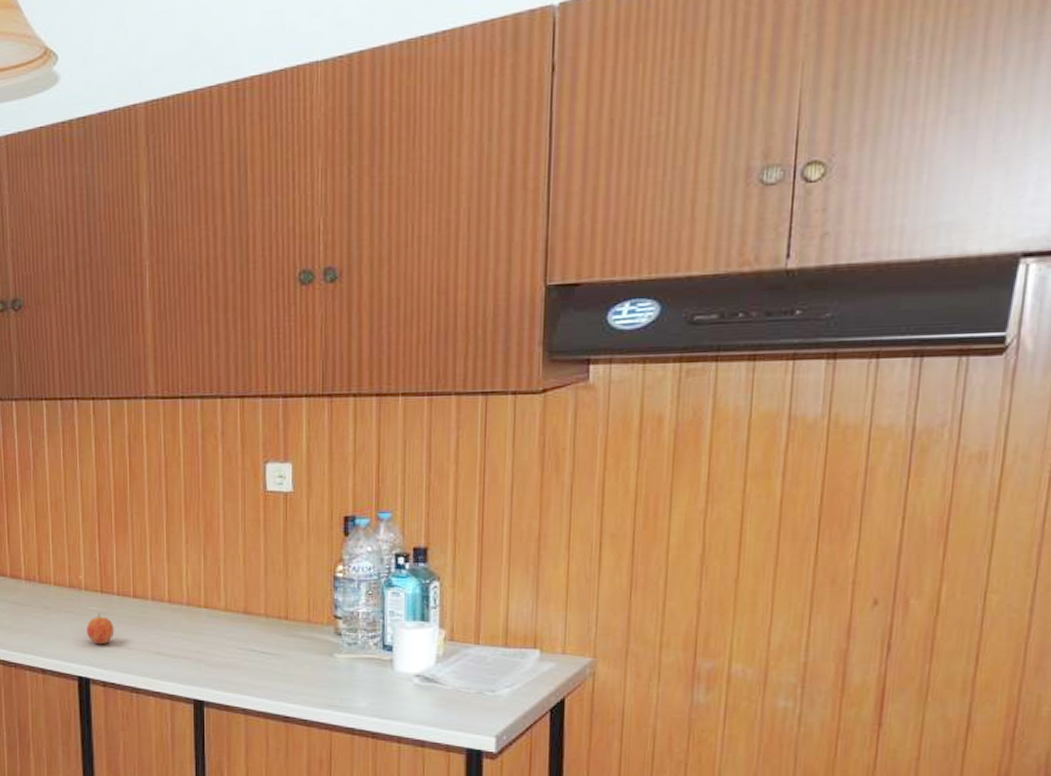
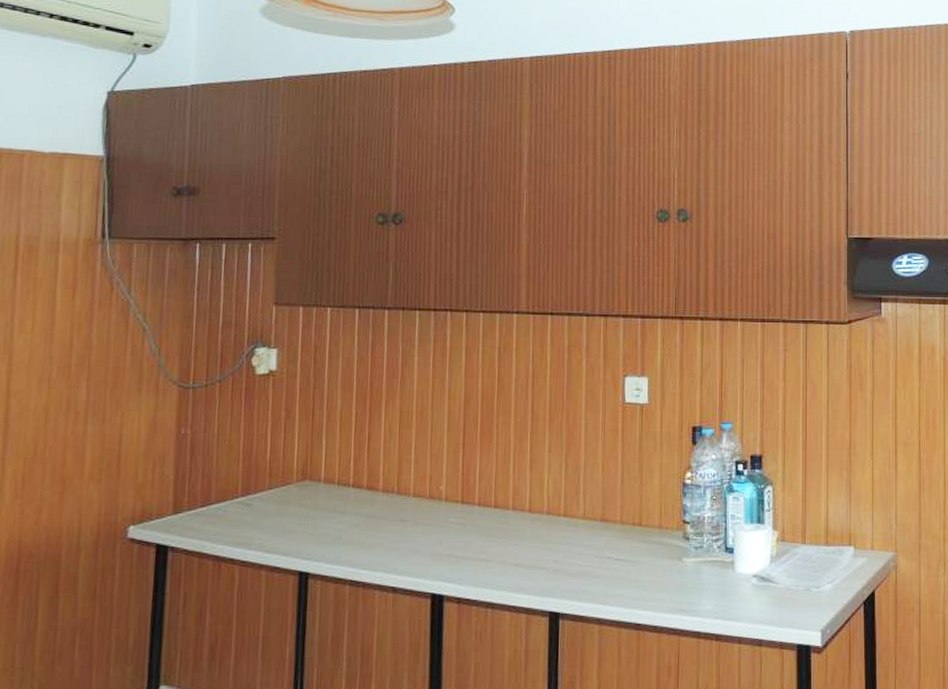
fruit: present [87,612,114,645] -> none [444,524,473,559]

